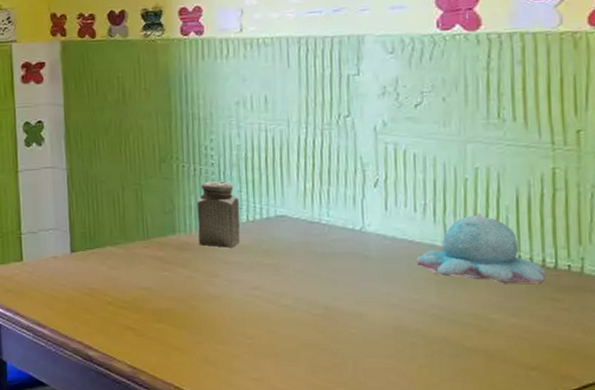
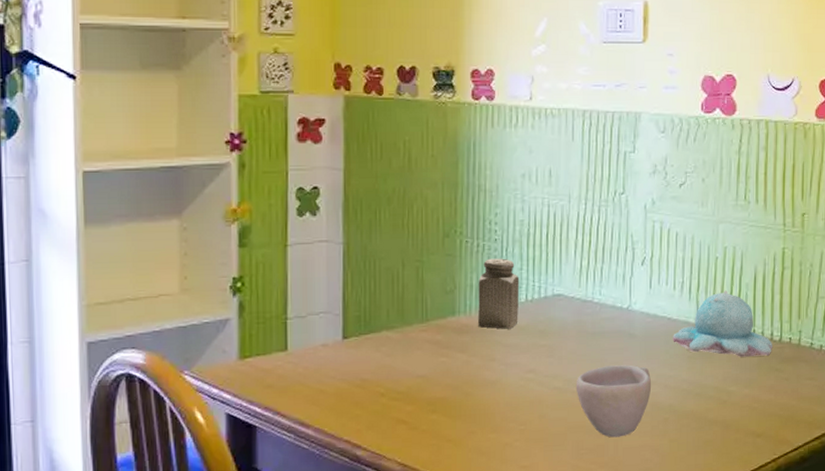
cup: none [306,286,394,358] -> present [575,365,652,438]

